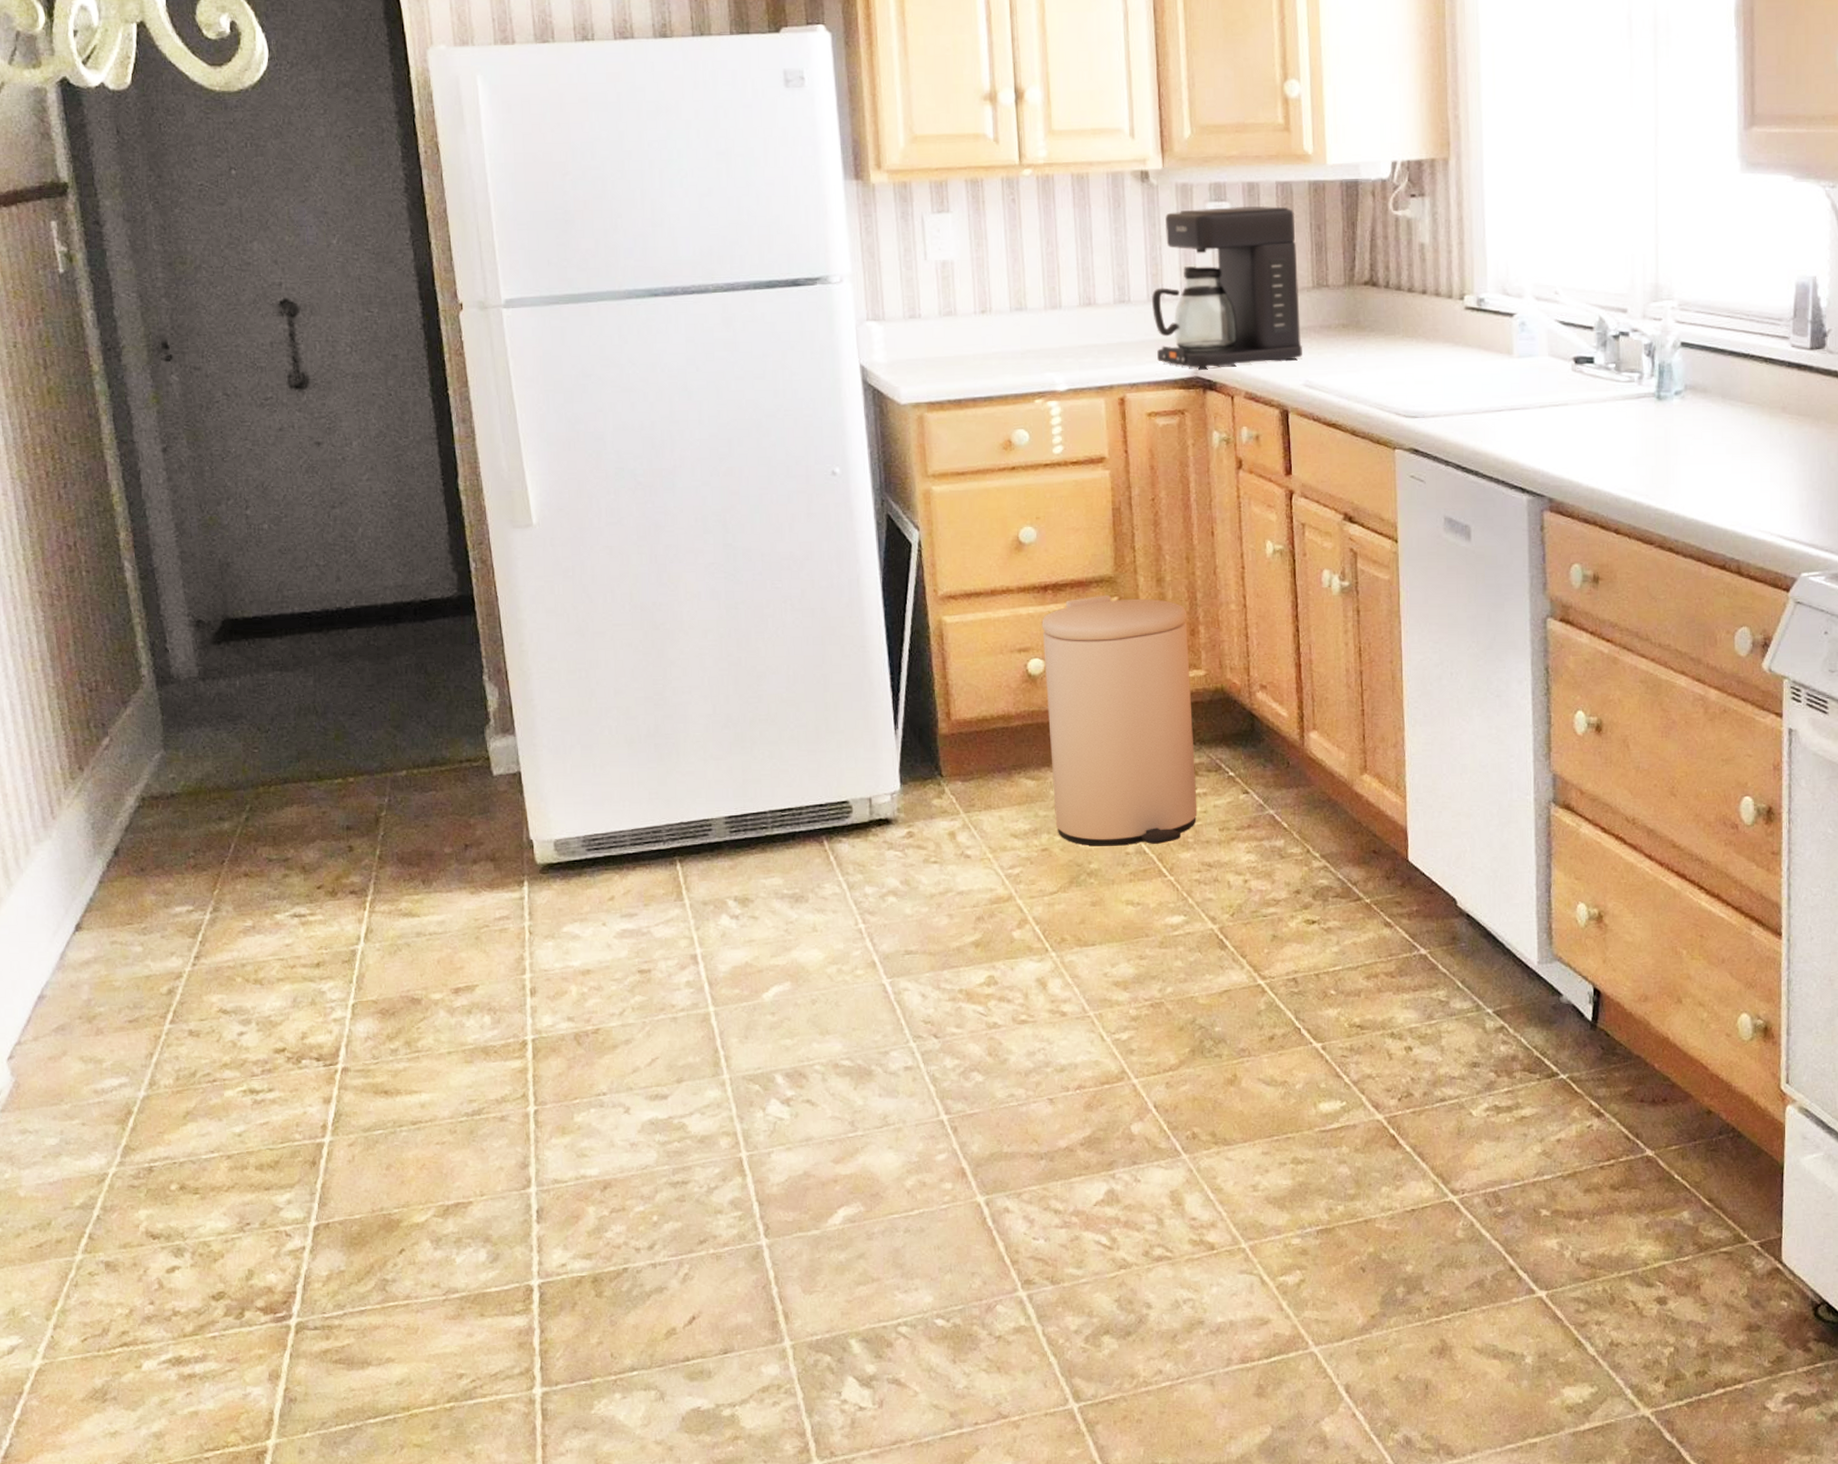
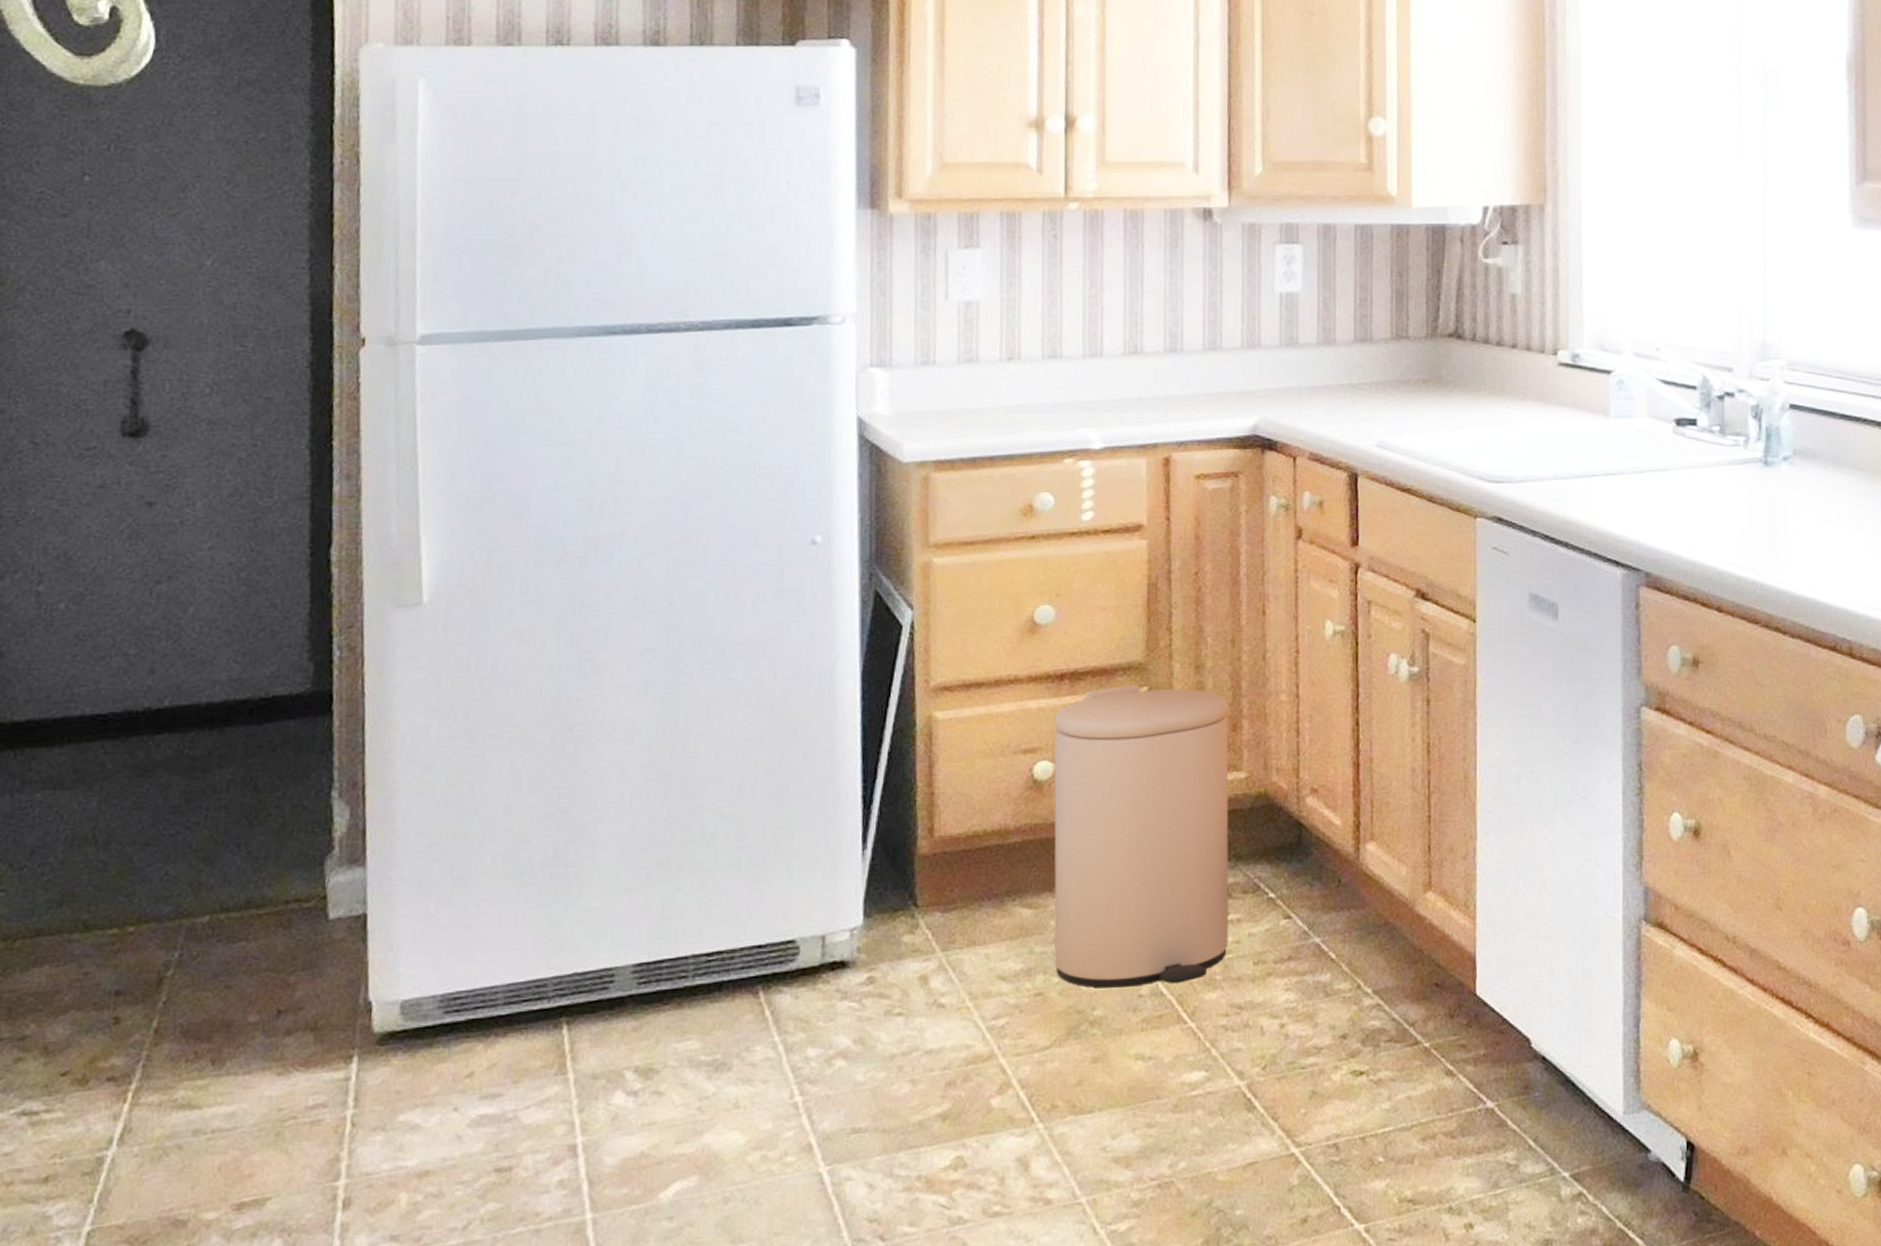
coffee maker: present [1151,205,1302,369] -> none [1207,249,1376,426]

